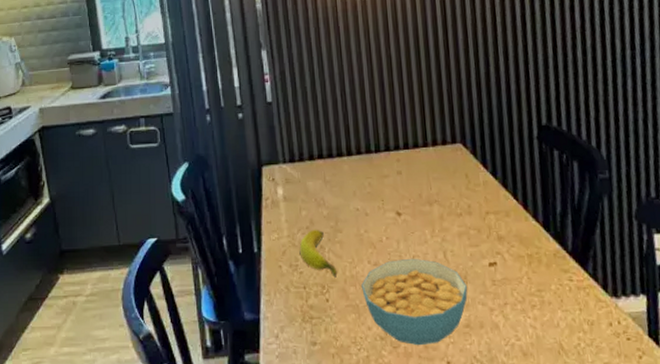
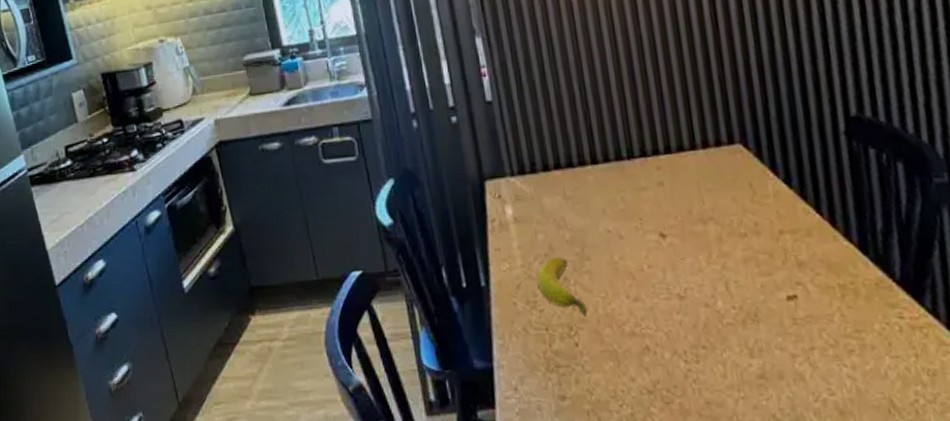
cereal bowl: present [361,258,468,346] -> none [619,291,760,402]

